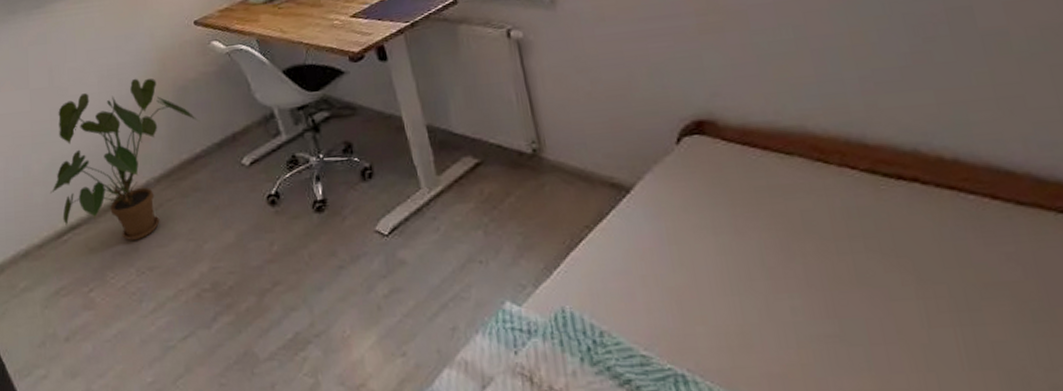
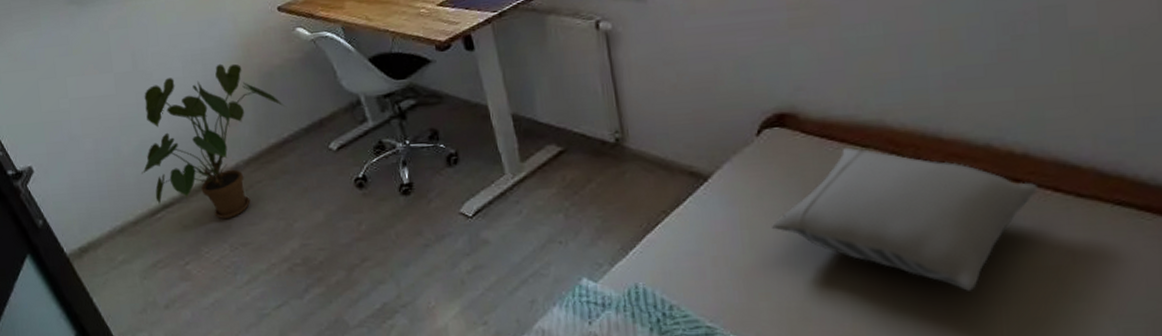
pillow: none [701,155,975,311] -> present [772,147,1038,291]

